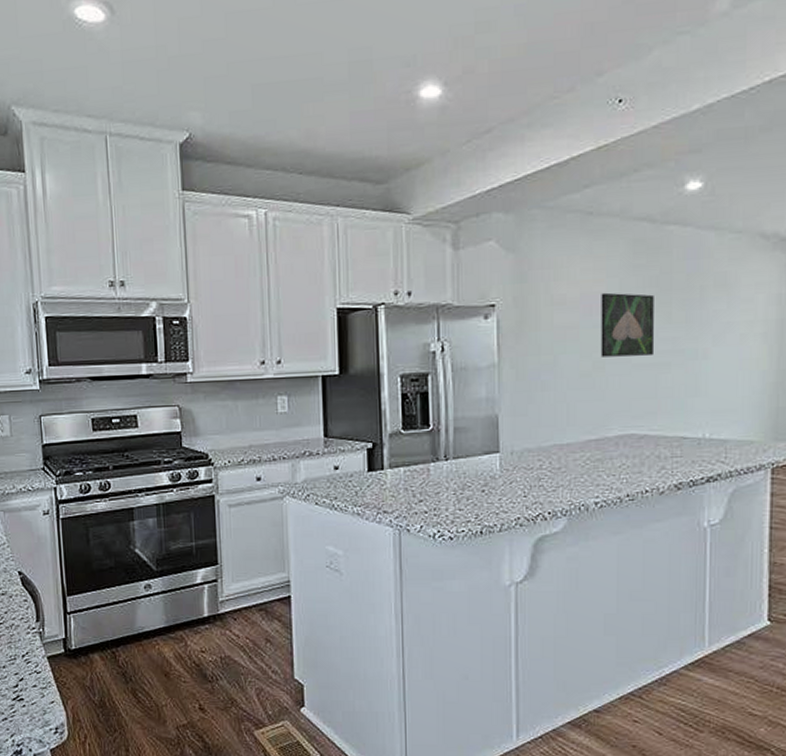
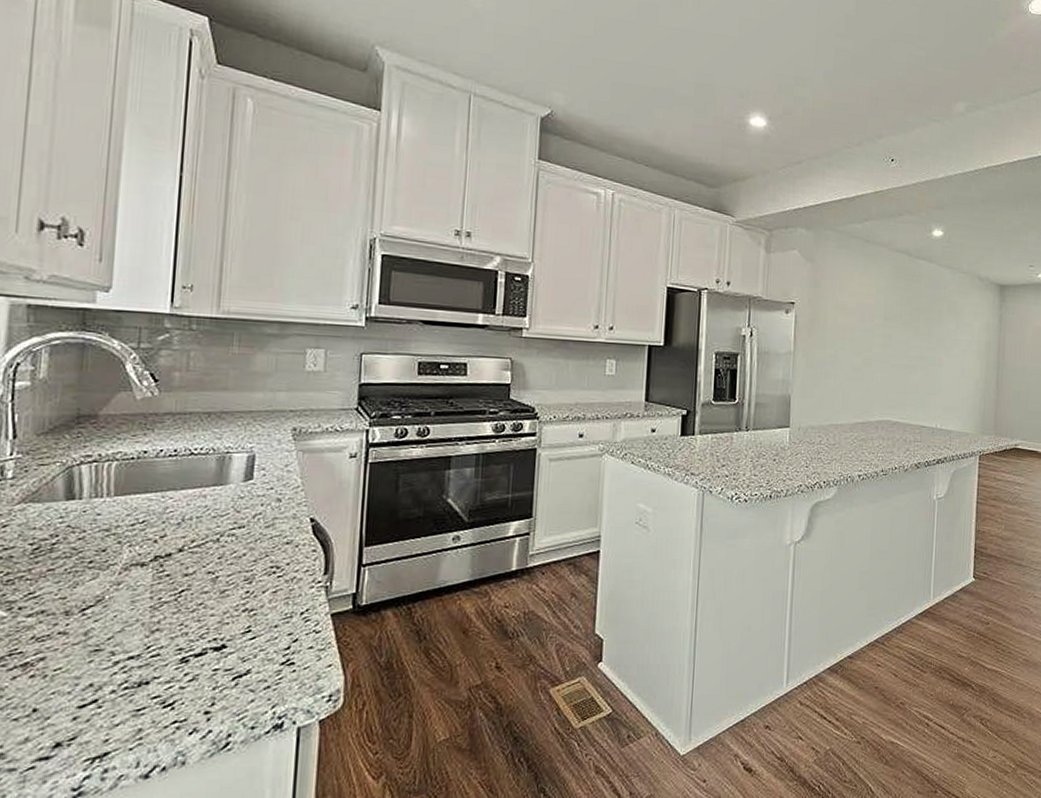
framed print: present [600,292,654,357] -> none [869,304,908,358]

